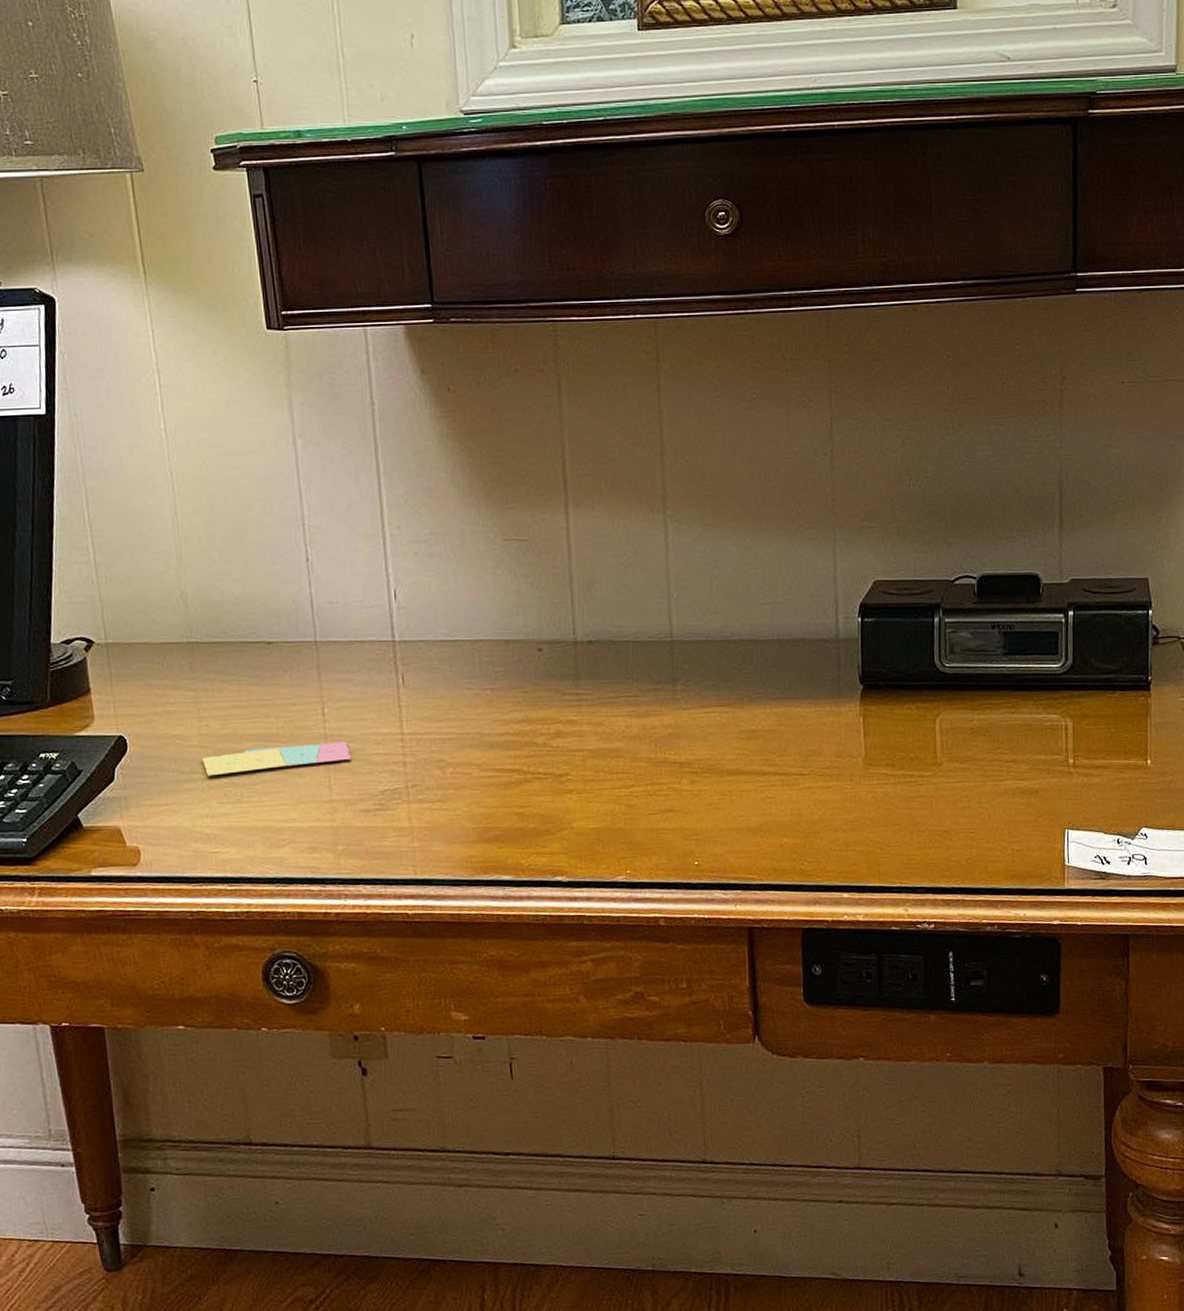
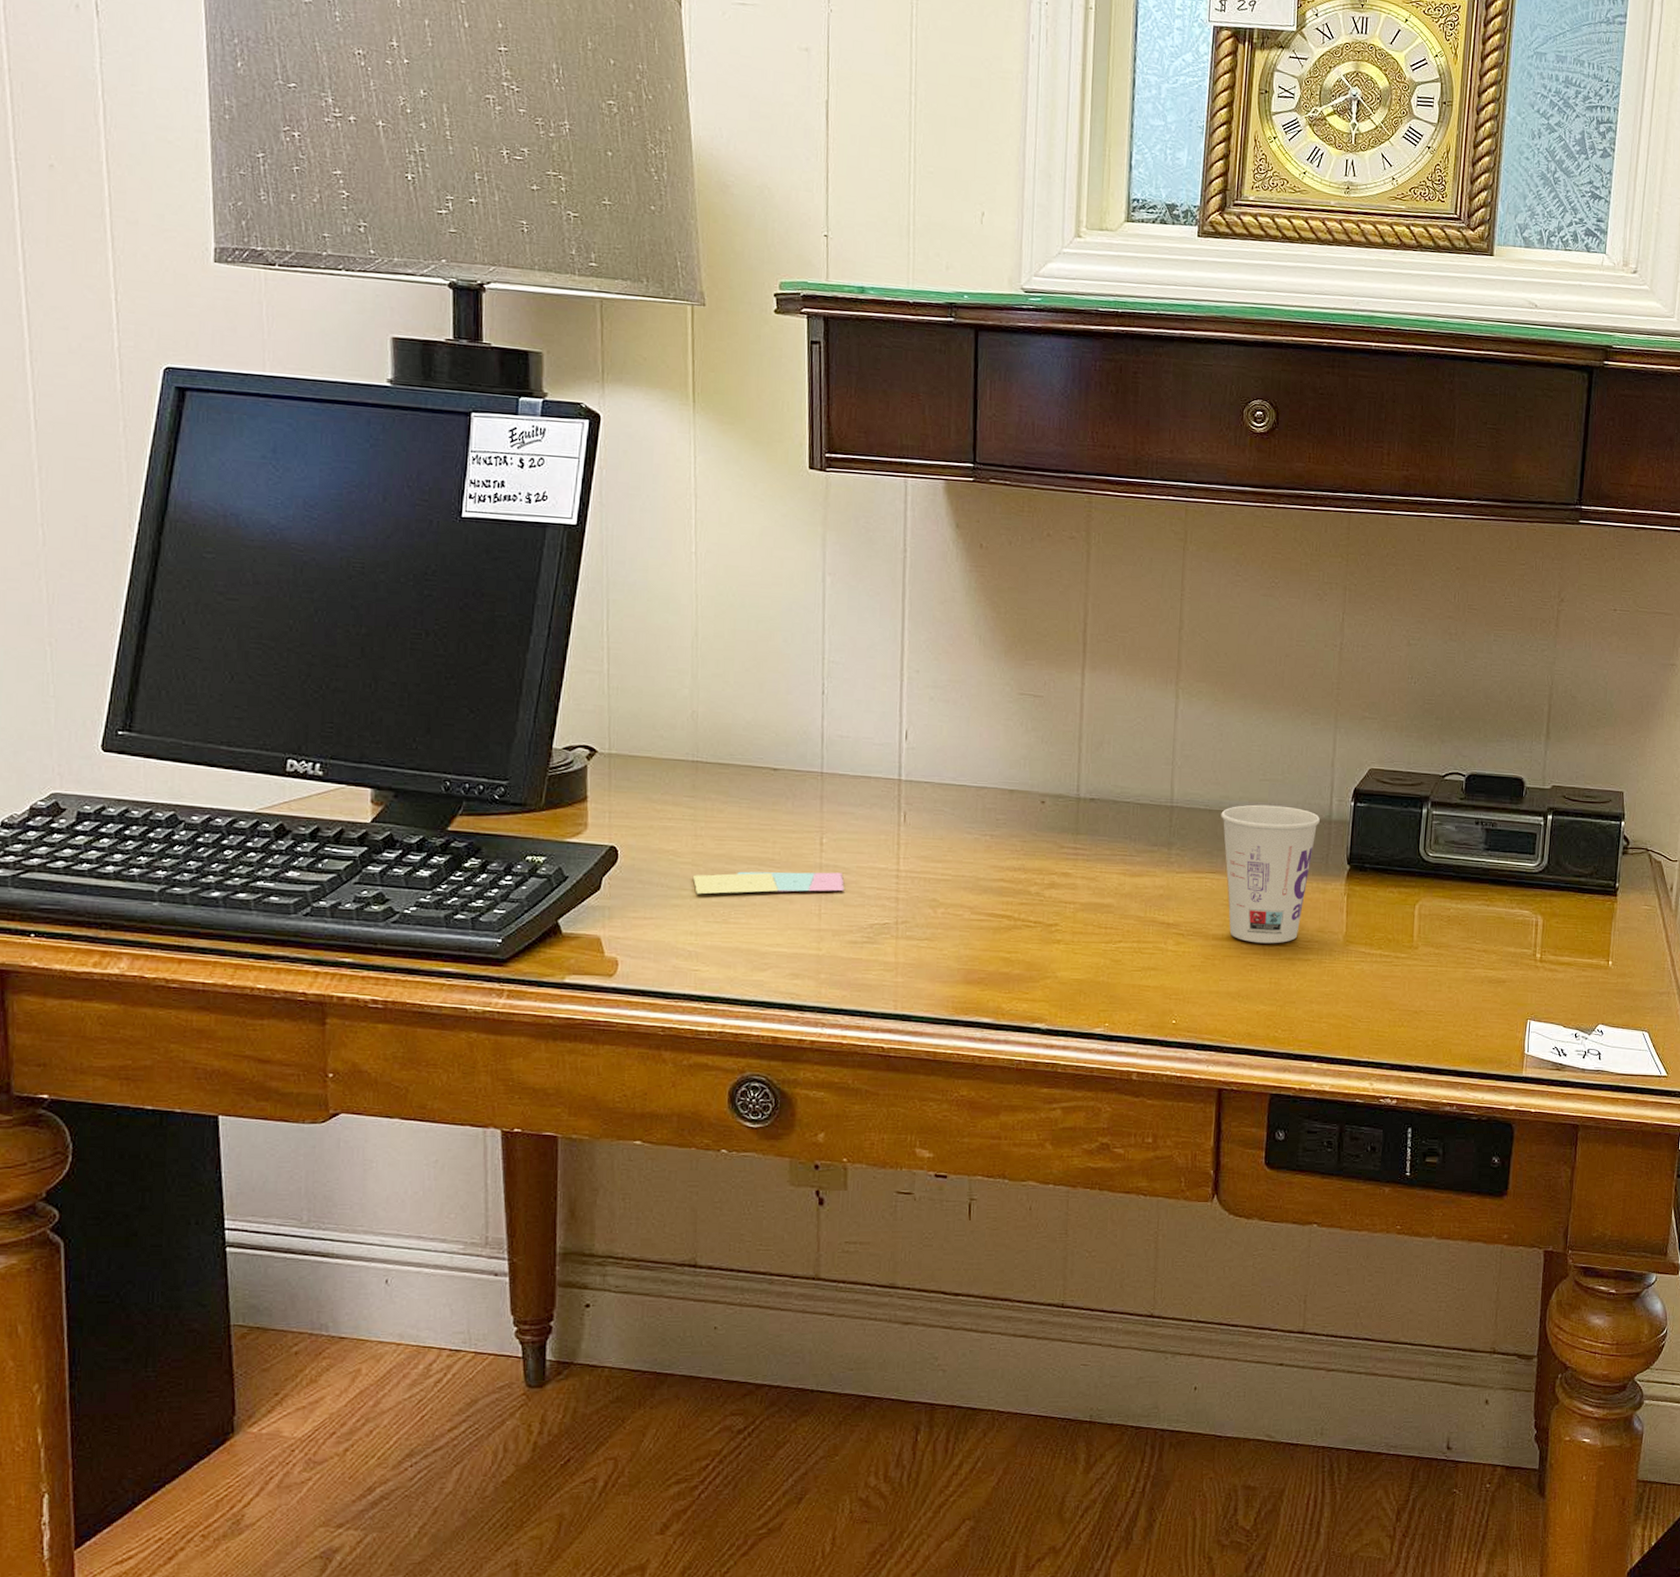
cup: none [723,629,827,775] -> present [1221,804,1320,944]

